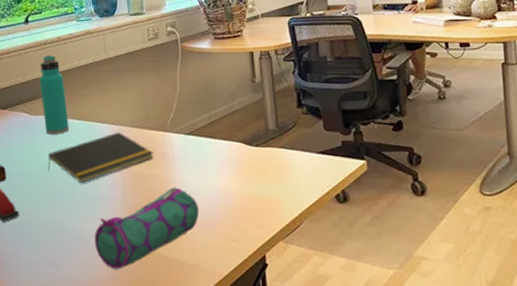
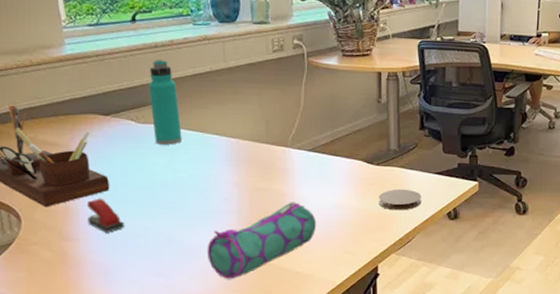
notepad: present [49,132,154,183] -> none [158,145,274,195]
coaster: none [261,170,306,194] -> present [379,189,422,211]

